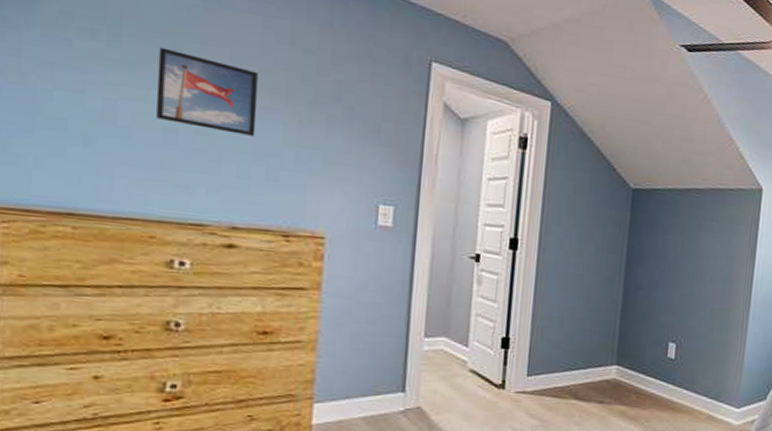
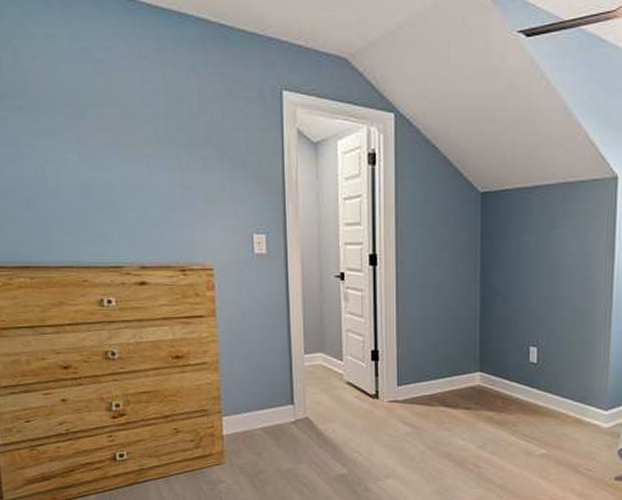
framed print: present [156,47,258,136] -> none [67,114,148,183]

